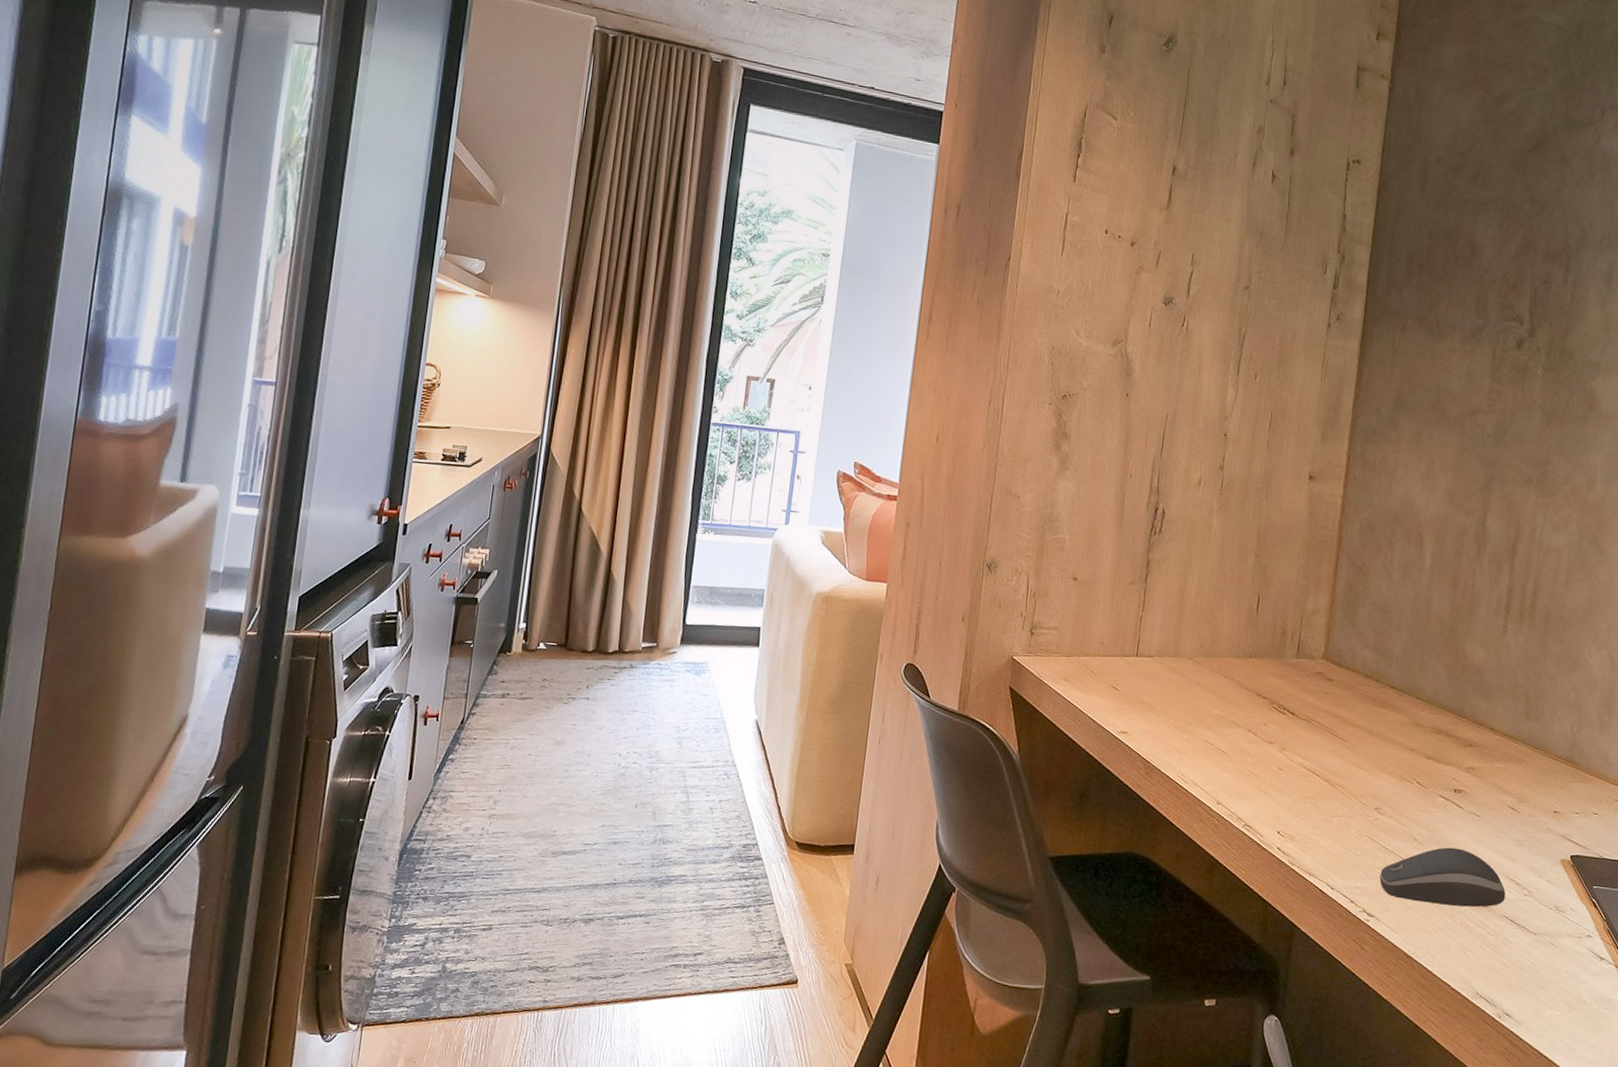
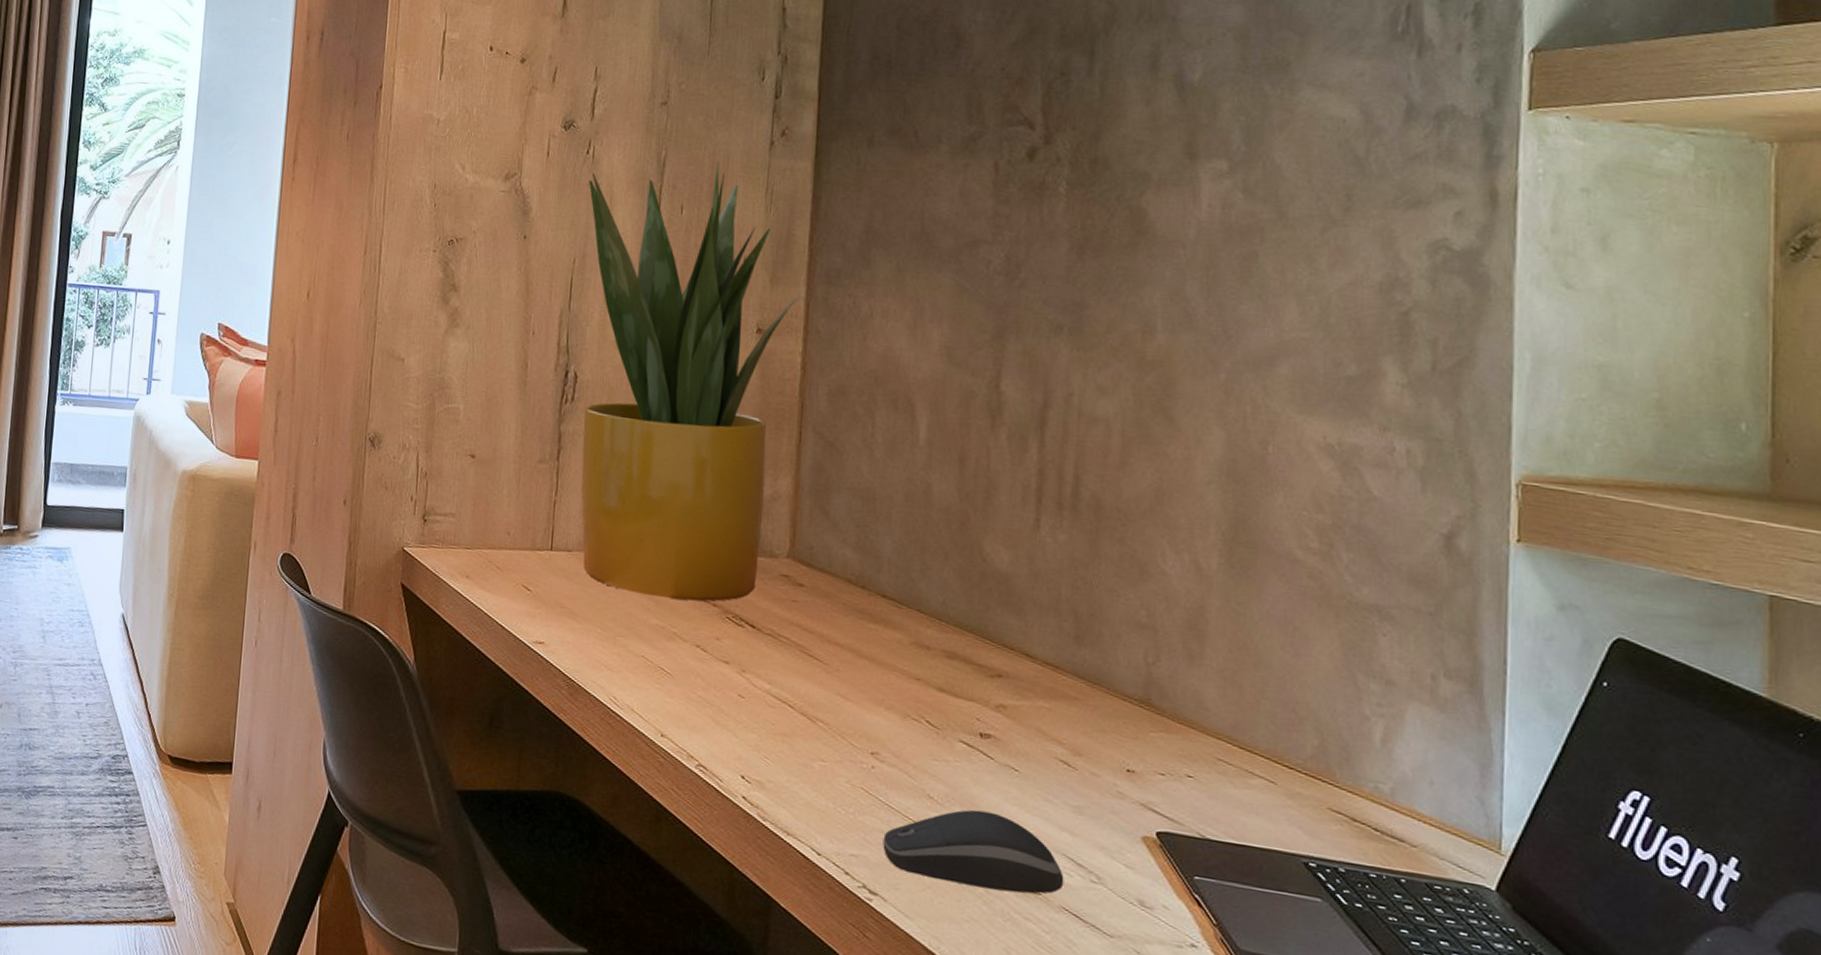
planter: none [1162,338,1348,695] -> present [581,161,805,601]

